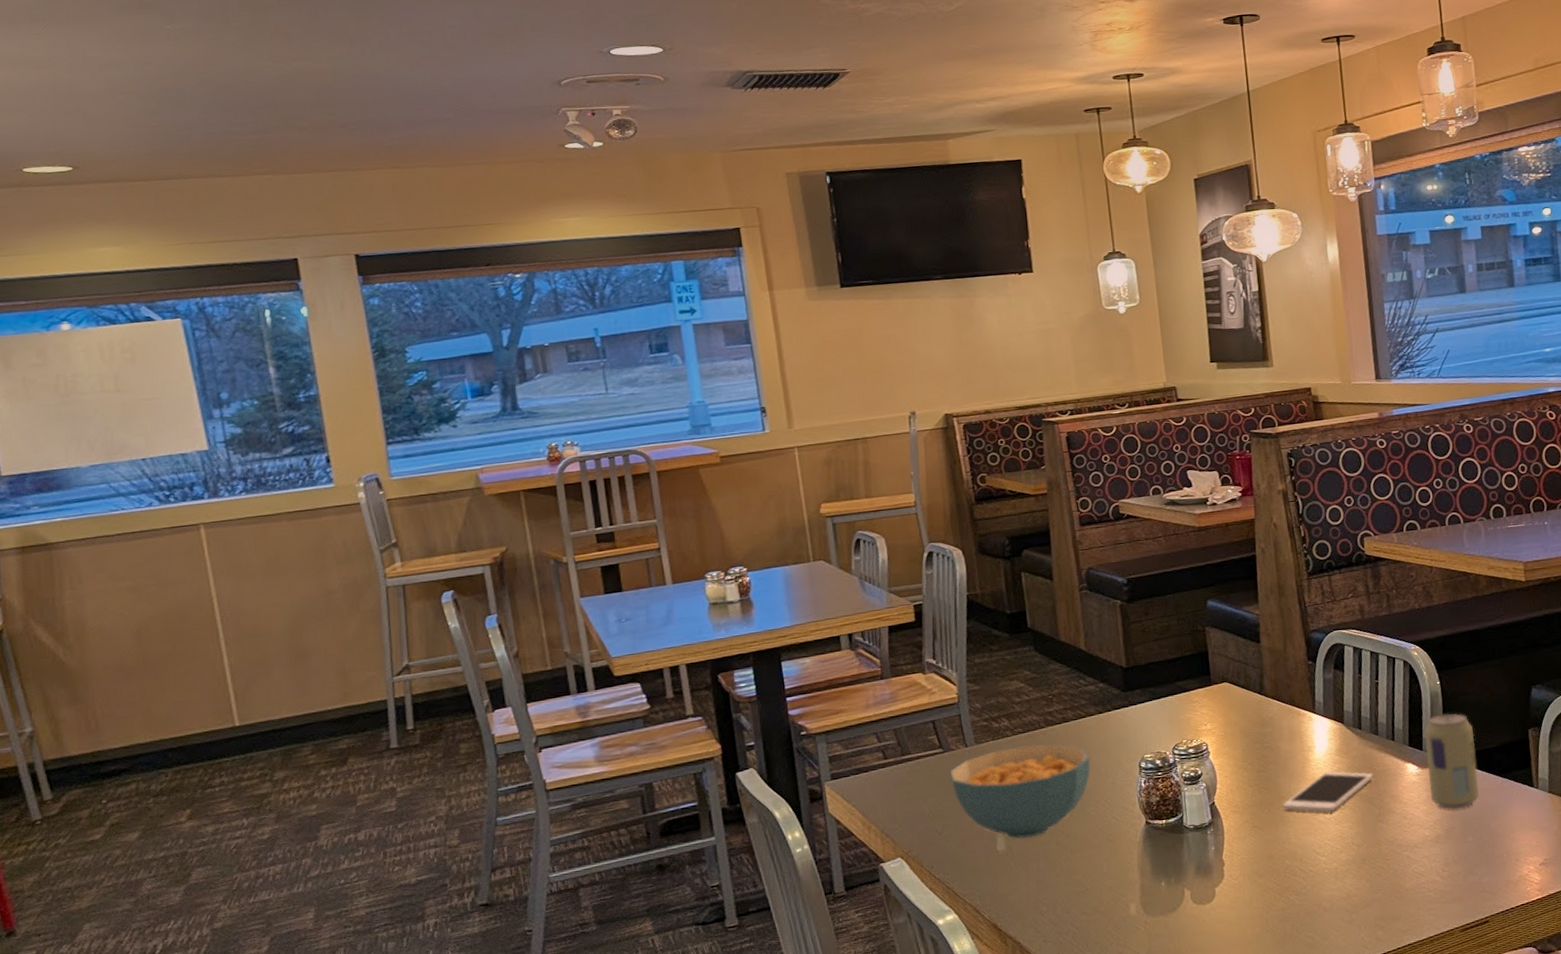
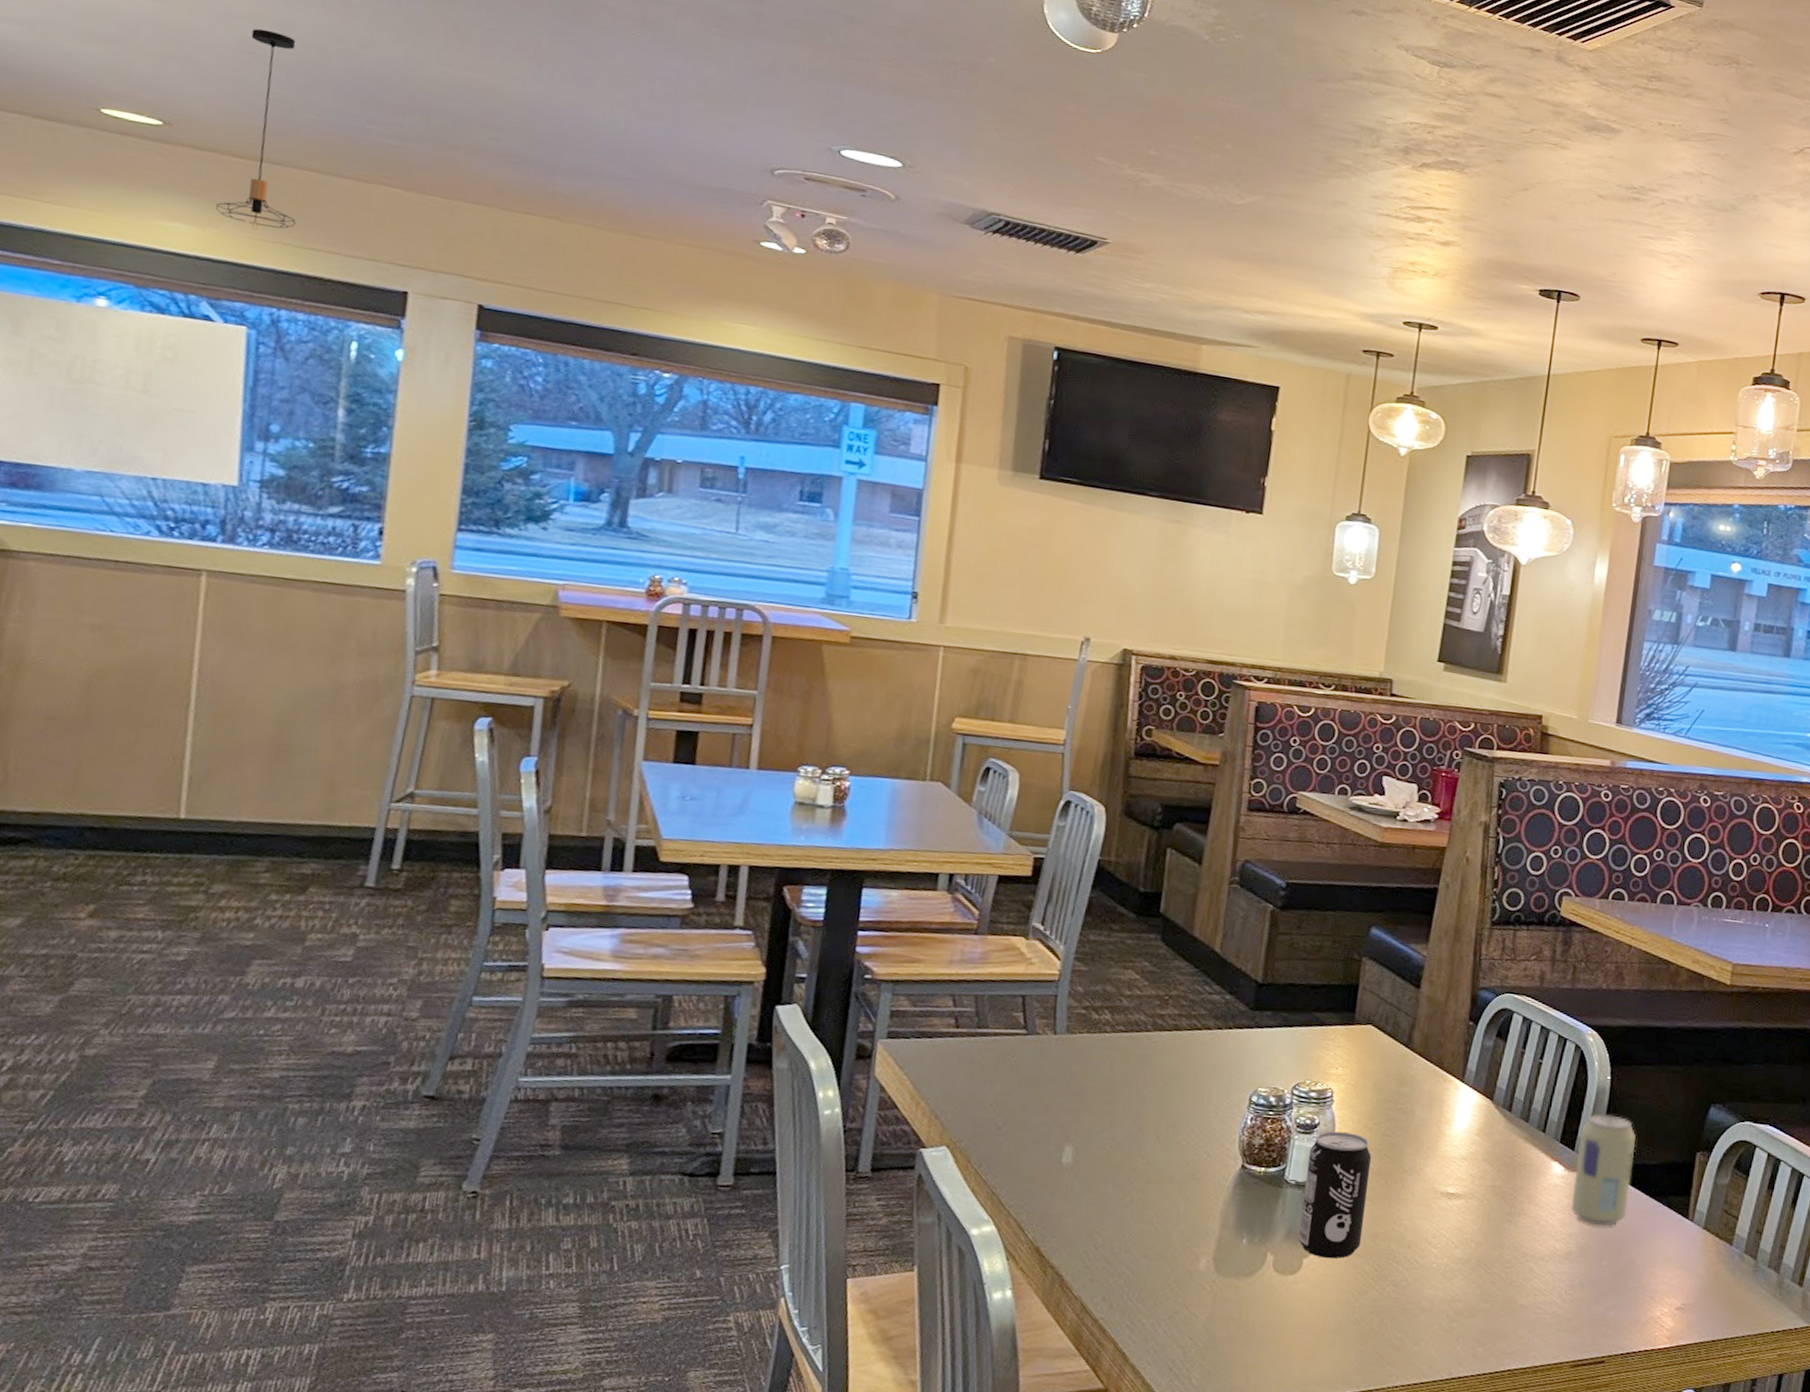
pendant light: none [120,69,196,238] -> present [215,28,296,230]
cereal bowl: present [949,743,1091,839] -> none [1027,1045,1196,1156]
beverage can: none [1199,775,1261,884] -> present [1298,1131,1372,1259]
cell phone: present [1282,771,1374,812] -> none [1401,1151,1513,1199]

